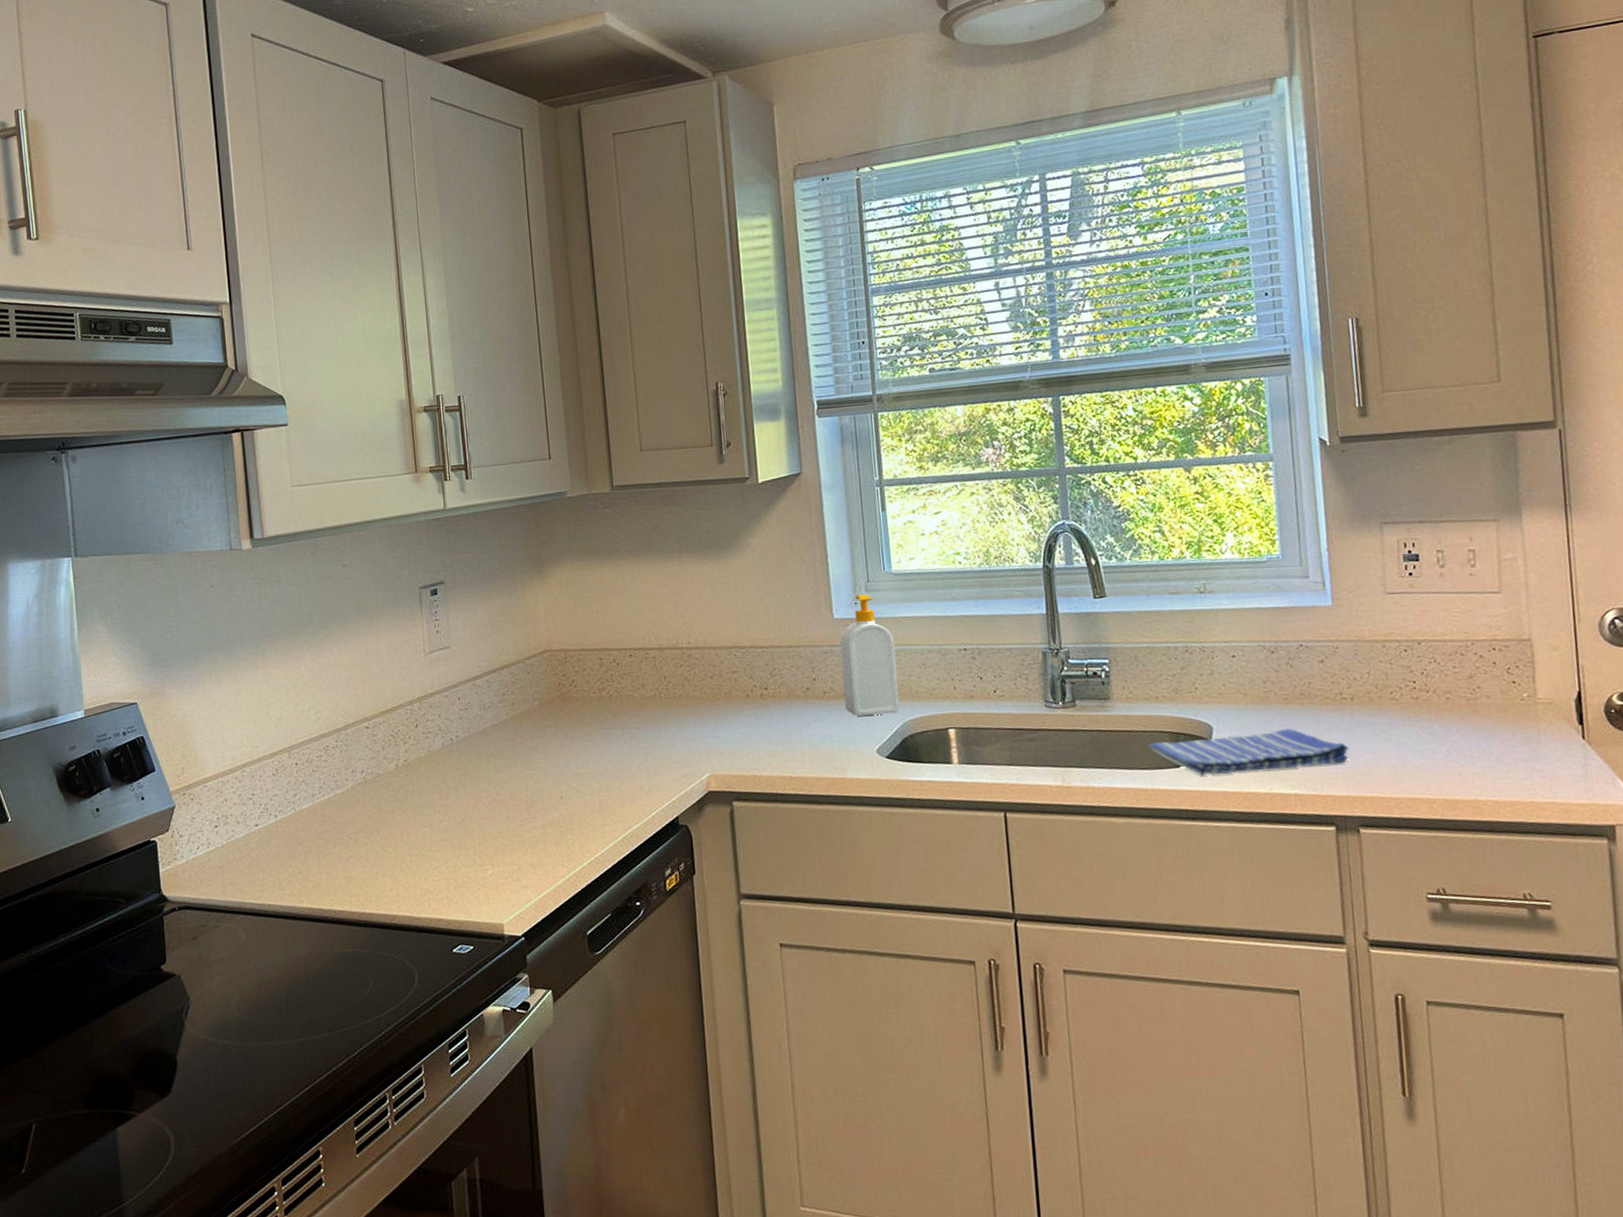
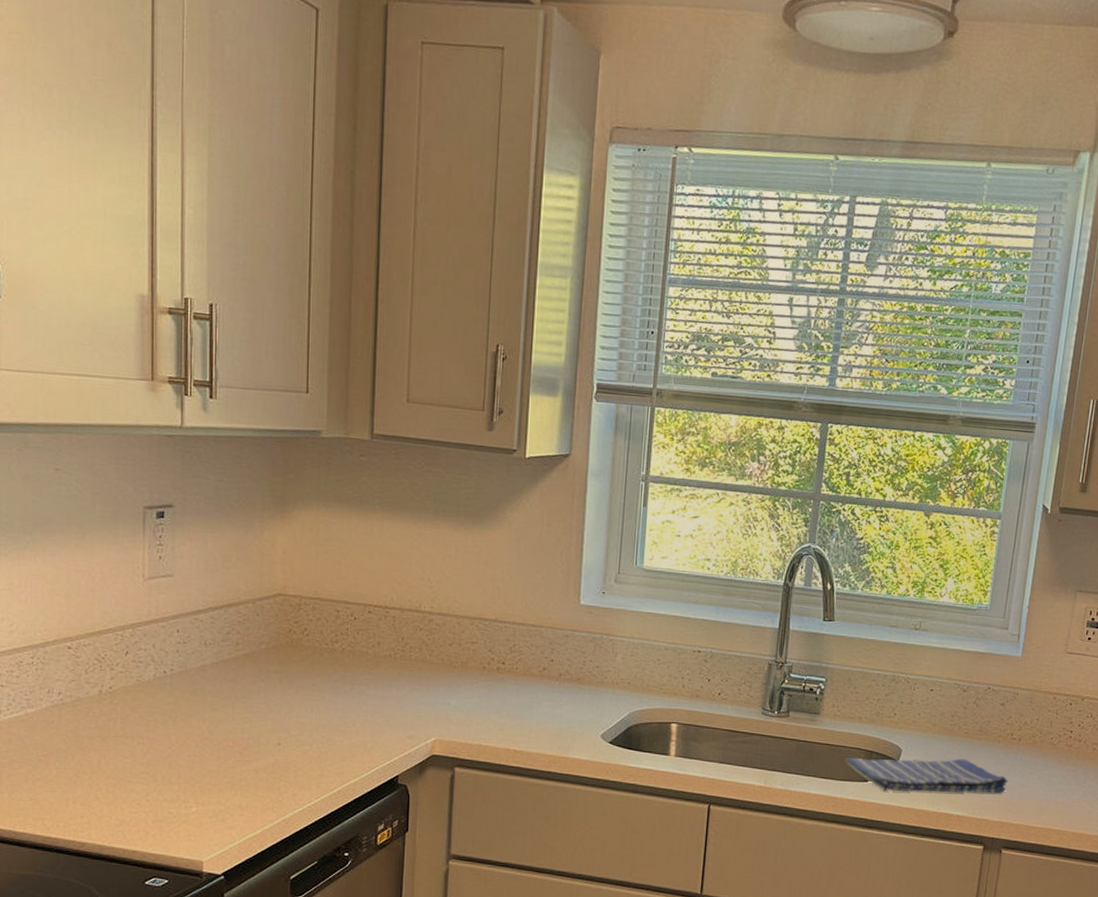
soap bottle: present [839,594,900,717] -> none [577,585,635,702]

